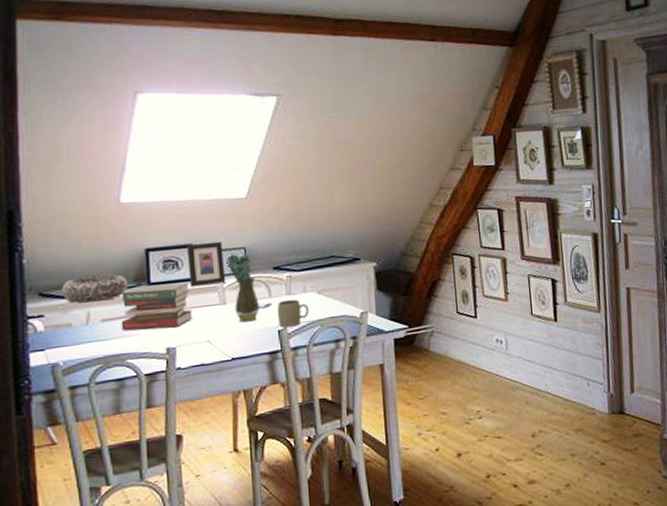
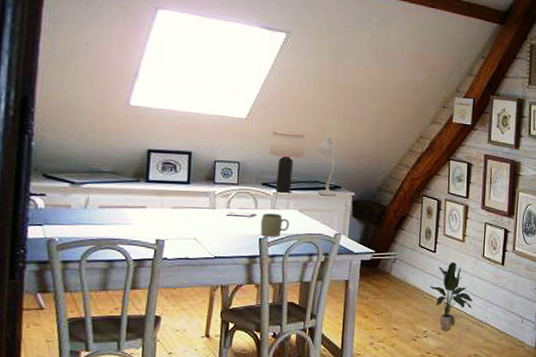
decorative bowl: present [62,274,128,303] -> none [65,165,128,190]
books: present [121,282,193,331] -> none [116,181,184,223]
picture frame: present [186,241,226,287] -> none [184,151,219,191]
vase: present [227,252,260,322] -> none [220,164,246,227]
table lamp: none [275,204,316,275] -> present [268,131,305,193]
desk lamp: none [327,201,356,272] -> present [317,134,336,196]
potted plant: none [476,325,529,408] -> present [429,261,473,331]

